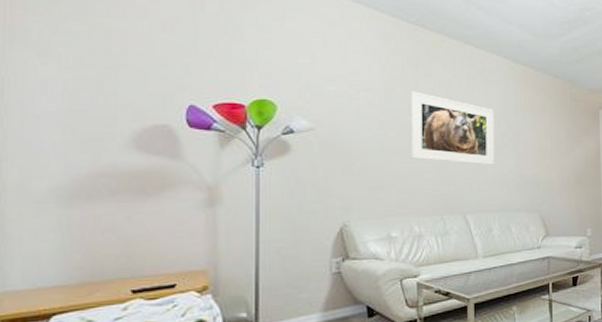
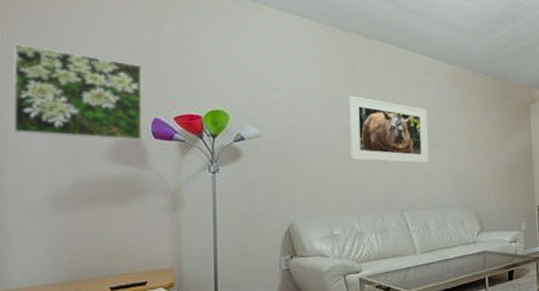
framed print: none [16,12,177,129] -> present [12,43,143,141]

